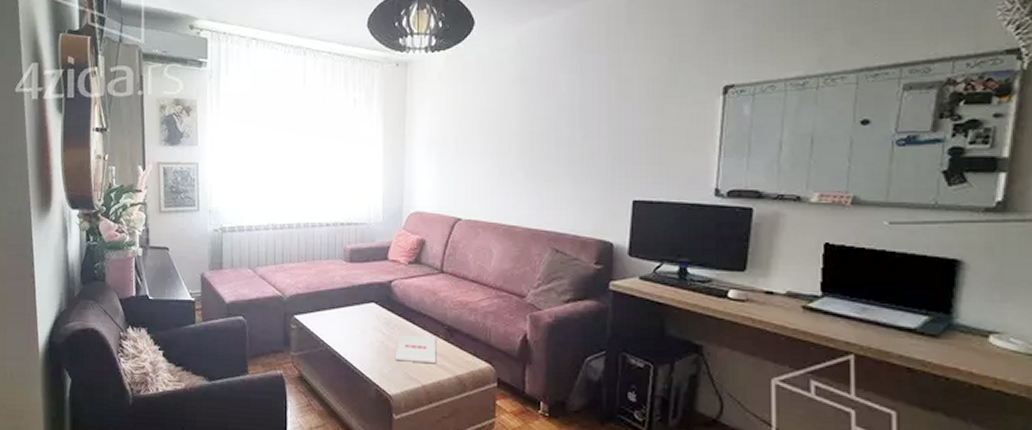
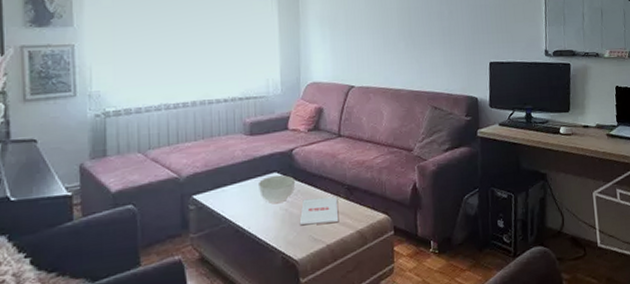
bowl: none [355,307,393,335] -> present [257,175,296,204]

